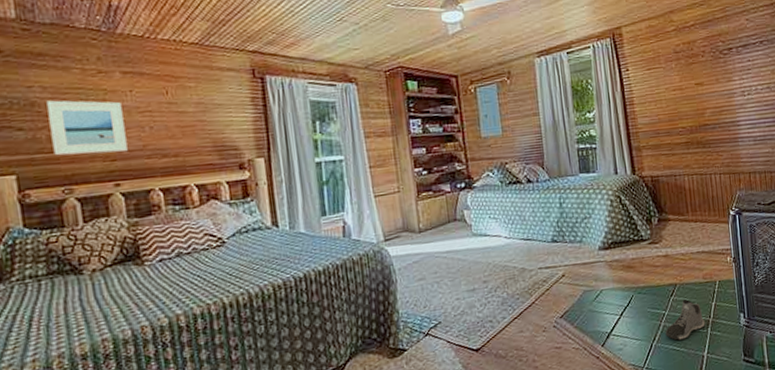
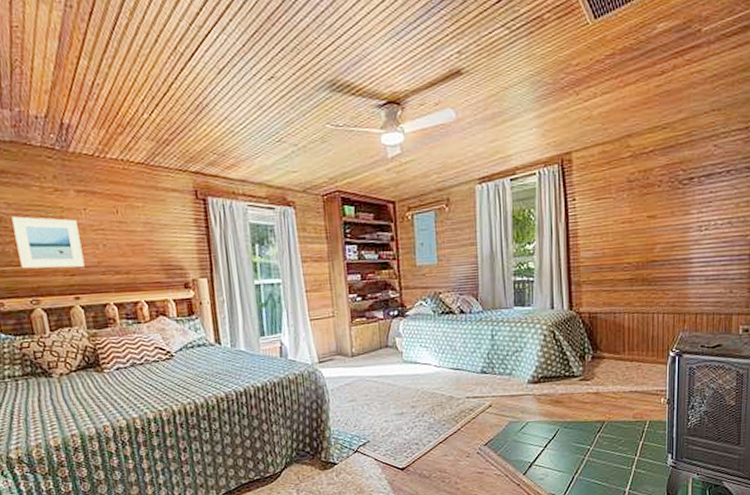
sneaker: present [665,299,705,340] -> none [588,437,630,475]

